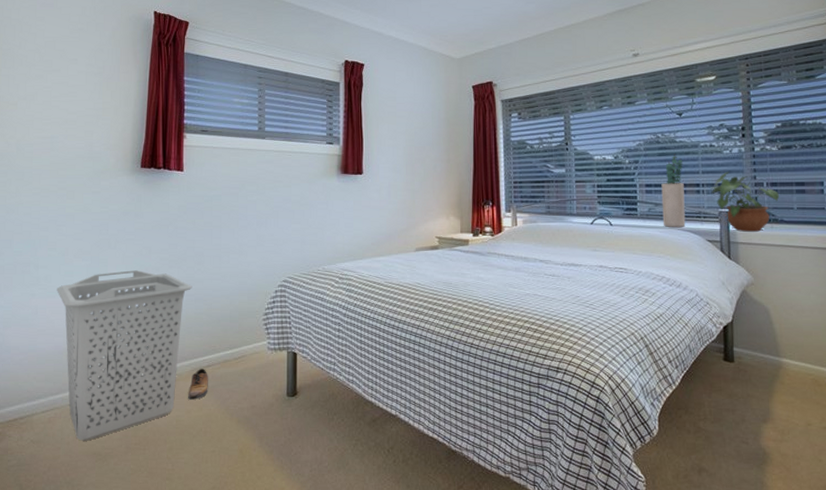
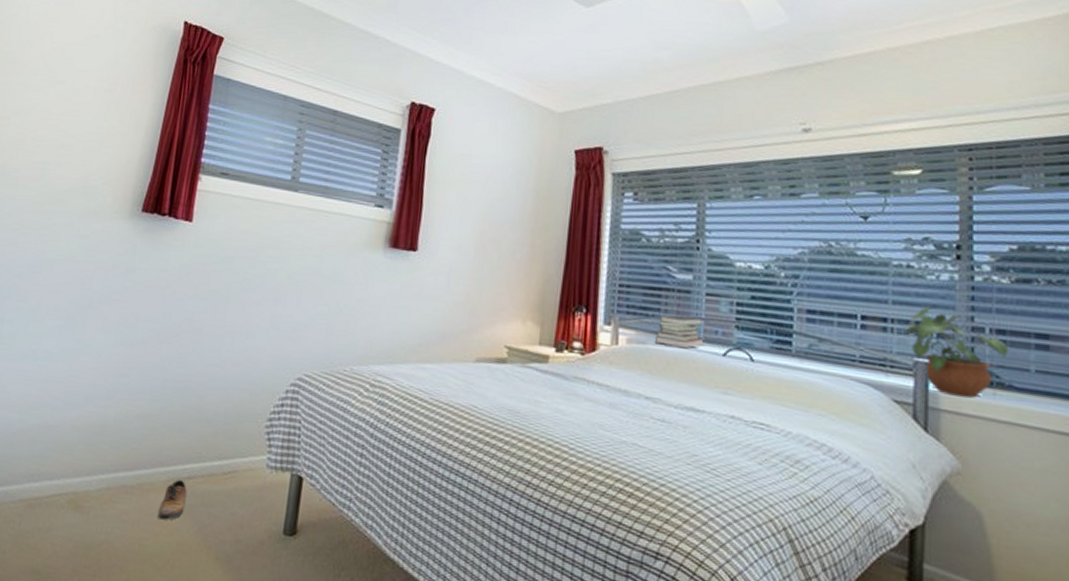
laundry basket: present [57,270,192,441] -> none [11,338,183,553]
books: none [543,199,578,222] -> present [655,314,706,349]
vase: present [661,154,686,227] -> none [828,271,865,377]

